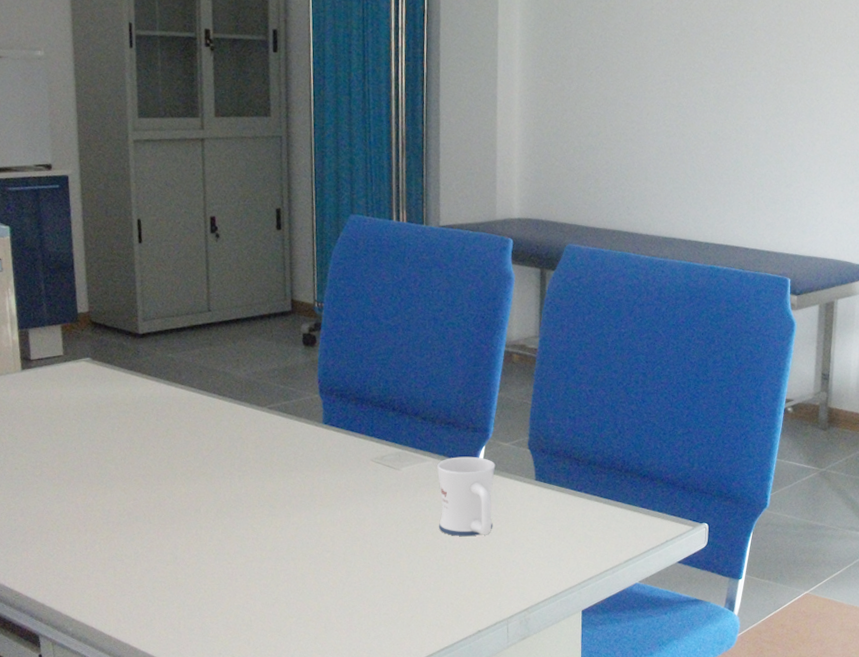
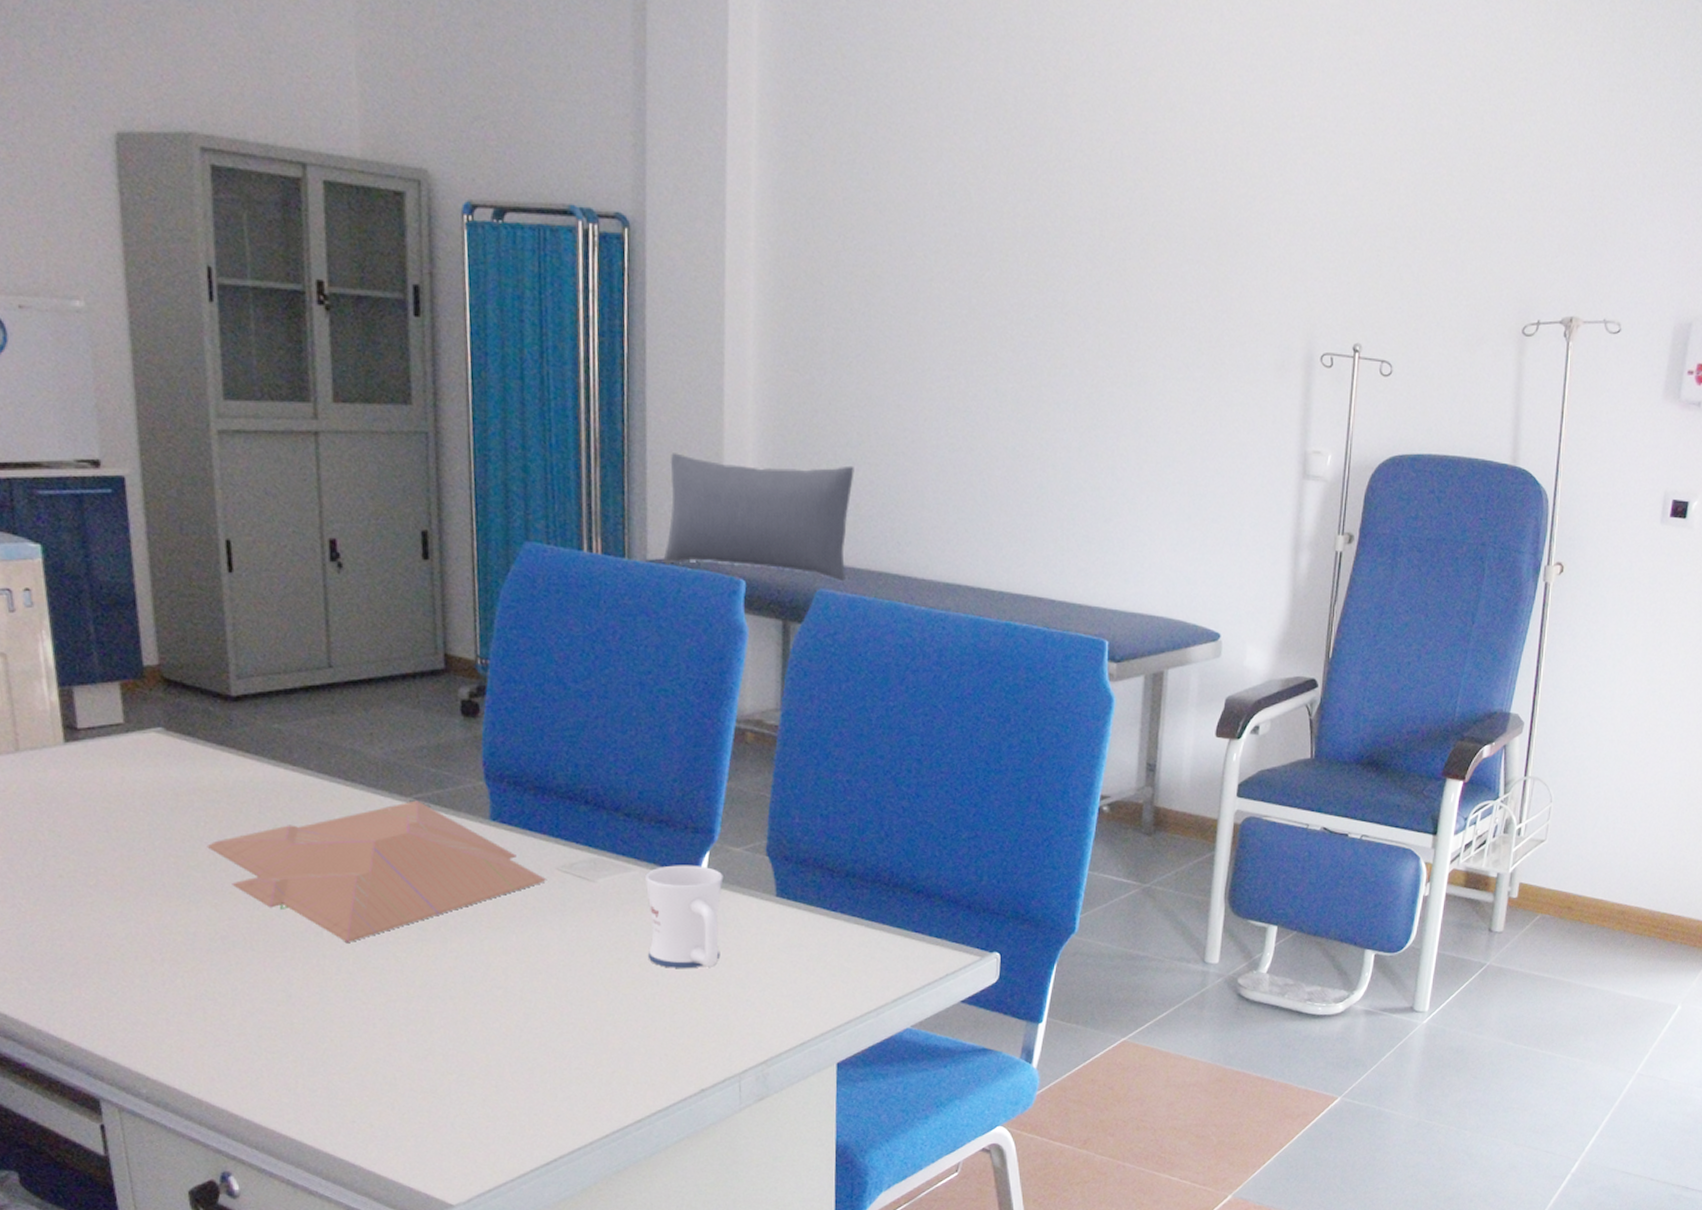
papers: none [119,409,364,517] -> present [207,800,547,942]
pillow: none [452,145,594,238] -> present [663,453,854,582]

